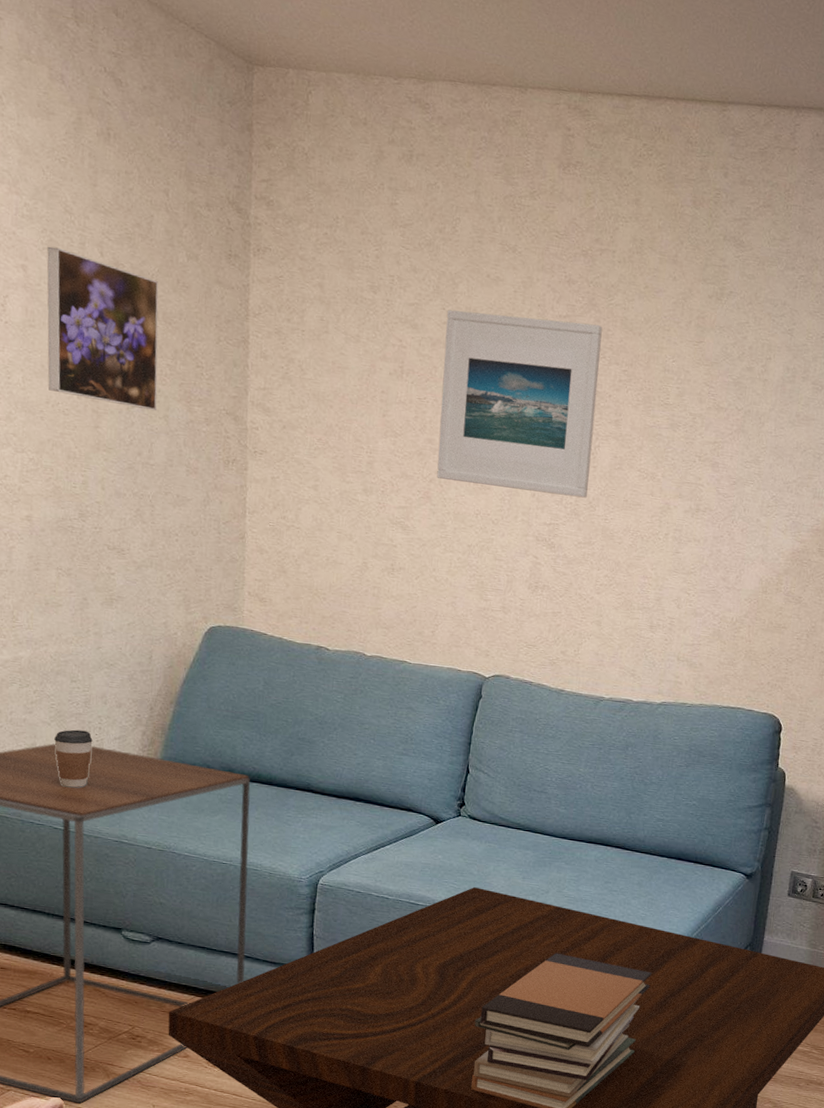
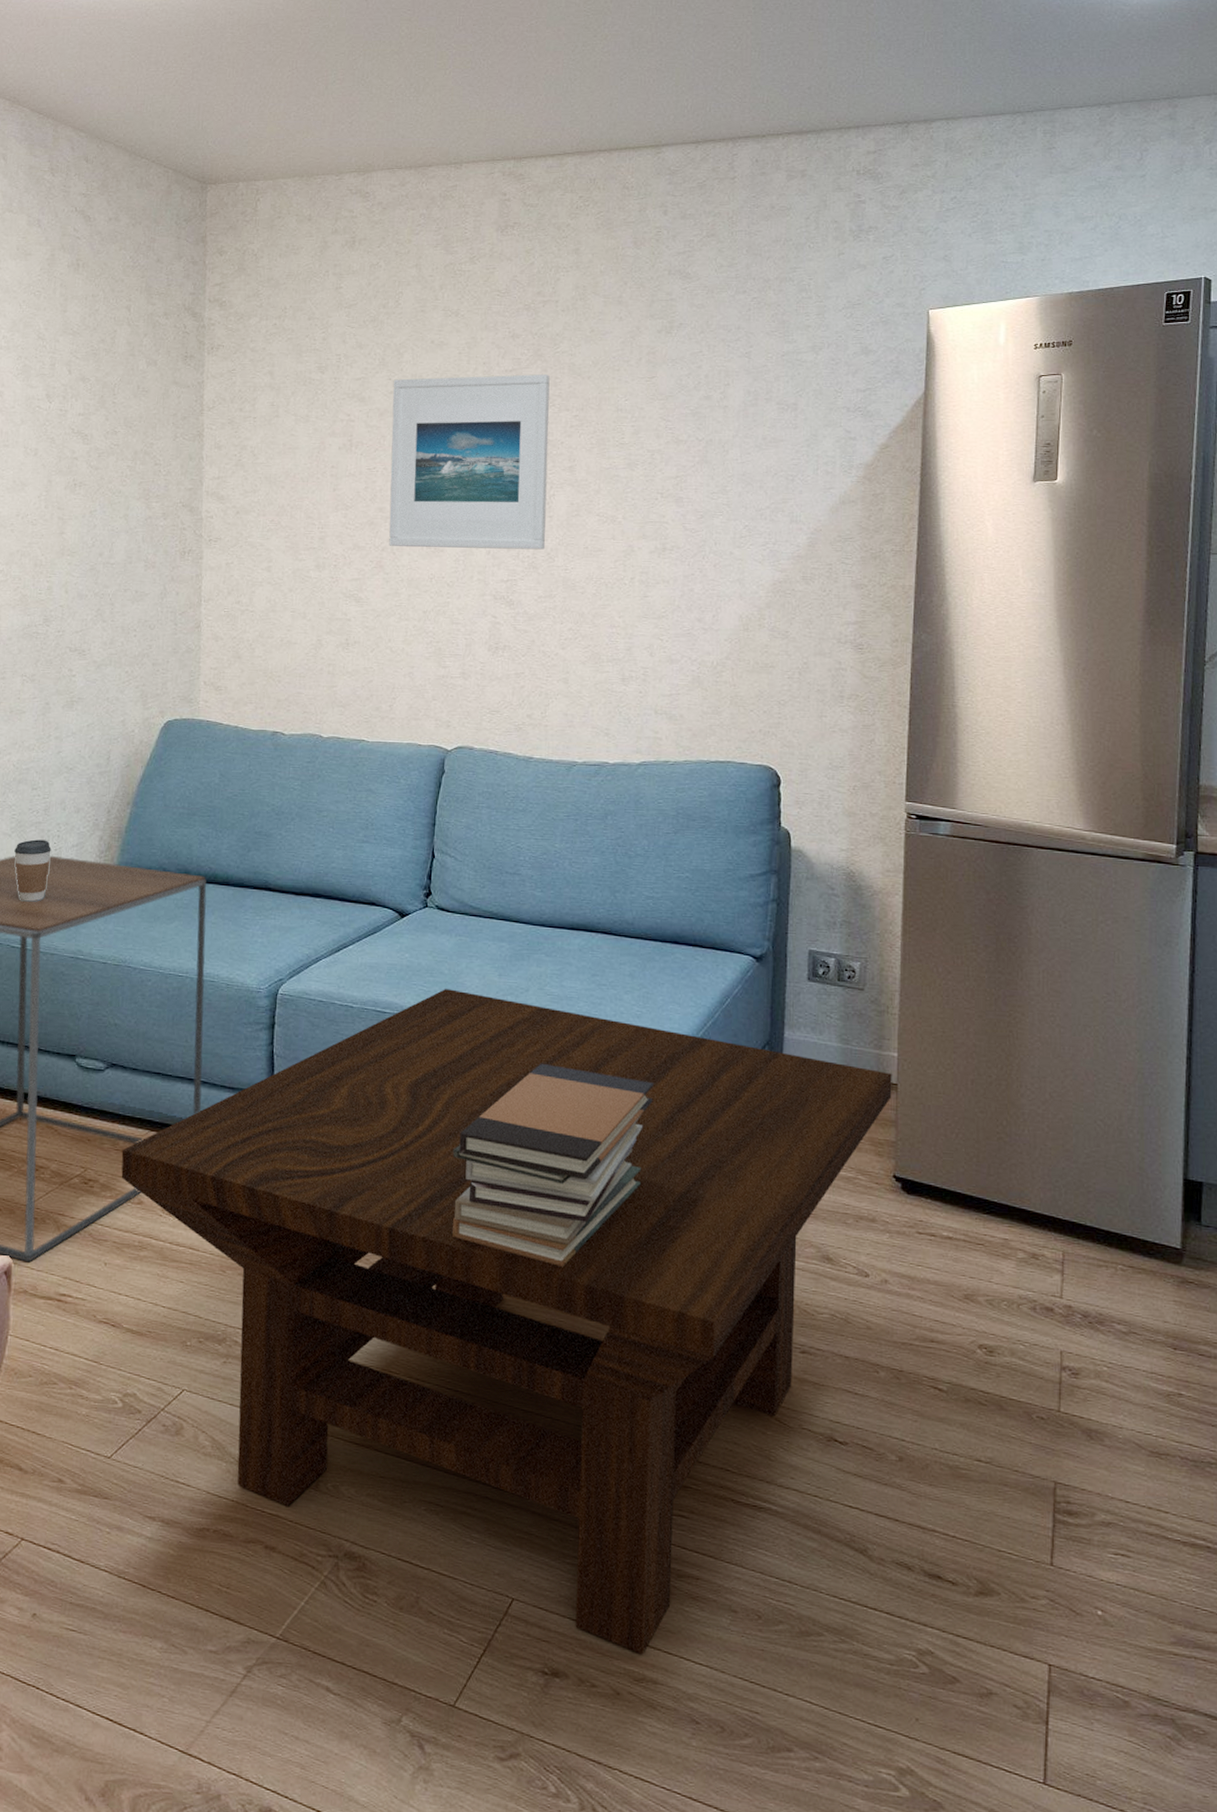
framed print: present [46,246,159,411] -> none [18,371,121,512]

